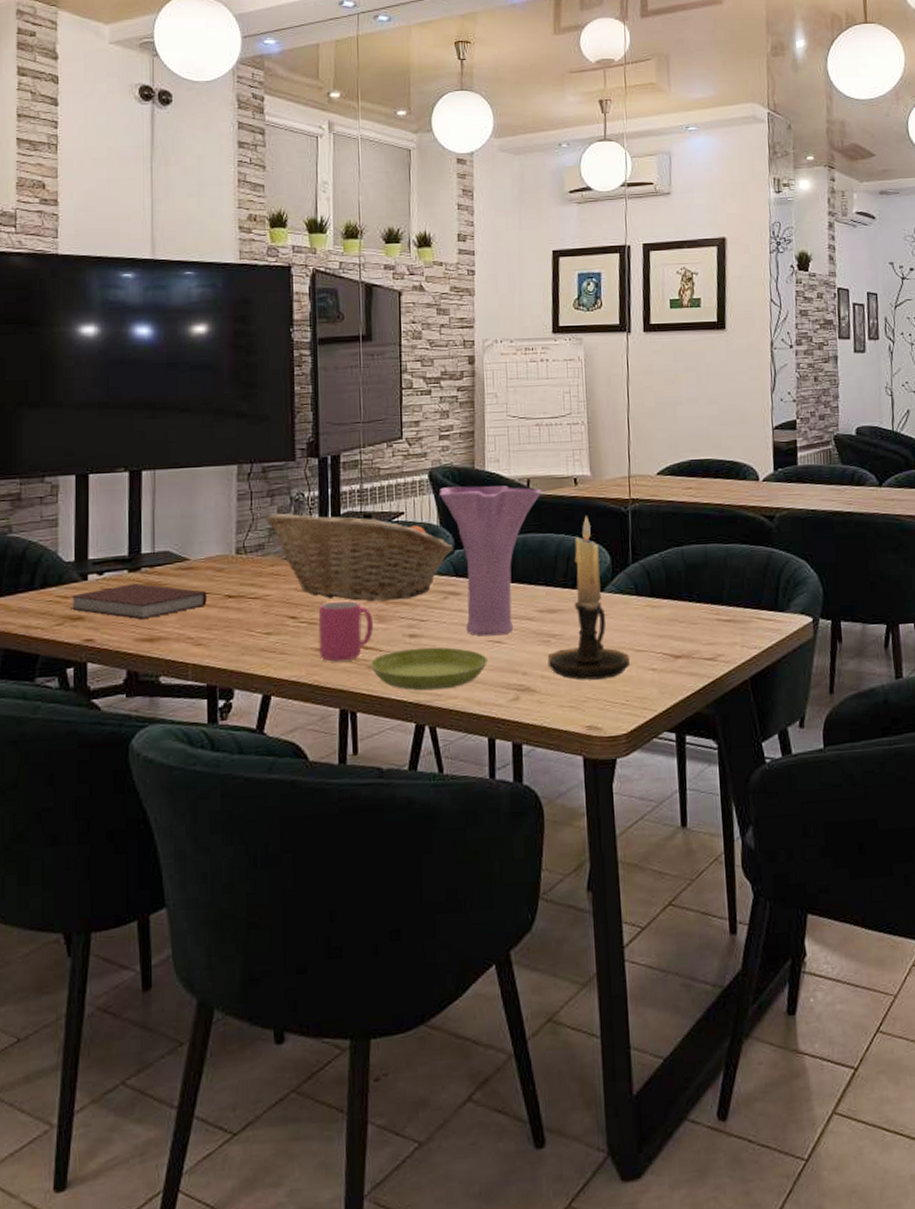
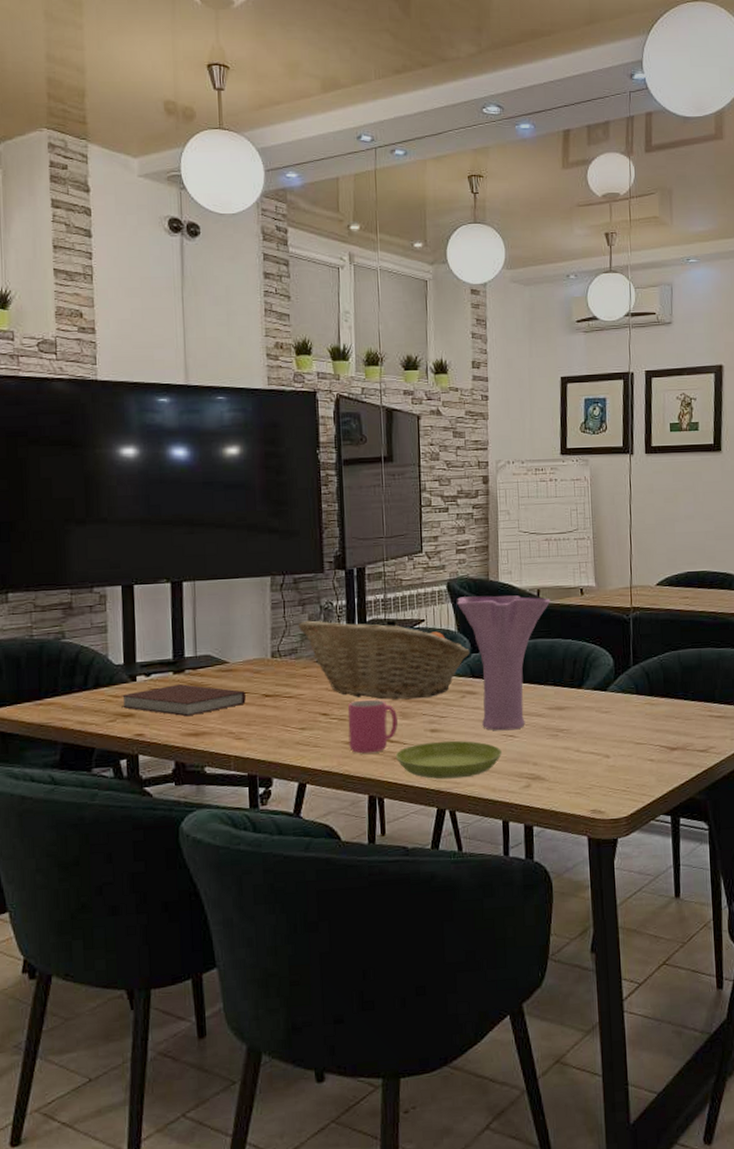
candle holder: present [547,516,630,680] -> none [556,623,630,770]

